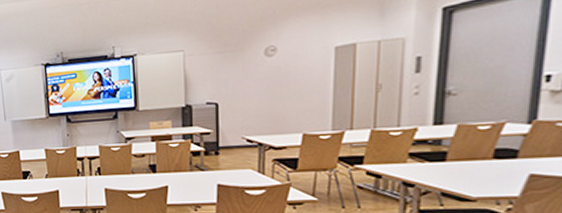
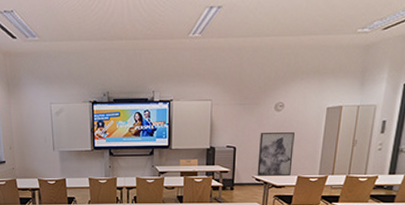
wall art: none [247,80,294,136] -> present [257,132,295,176]

